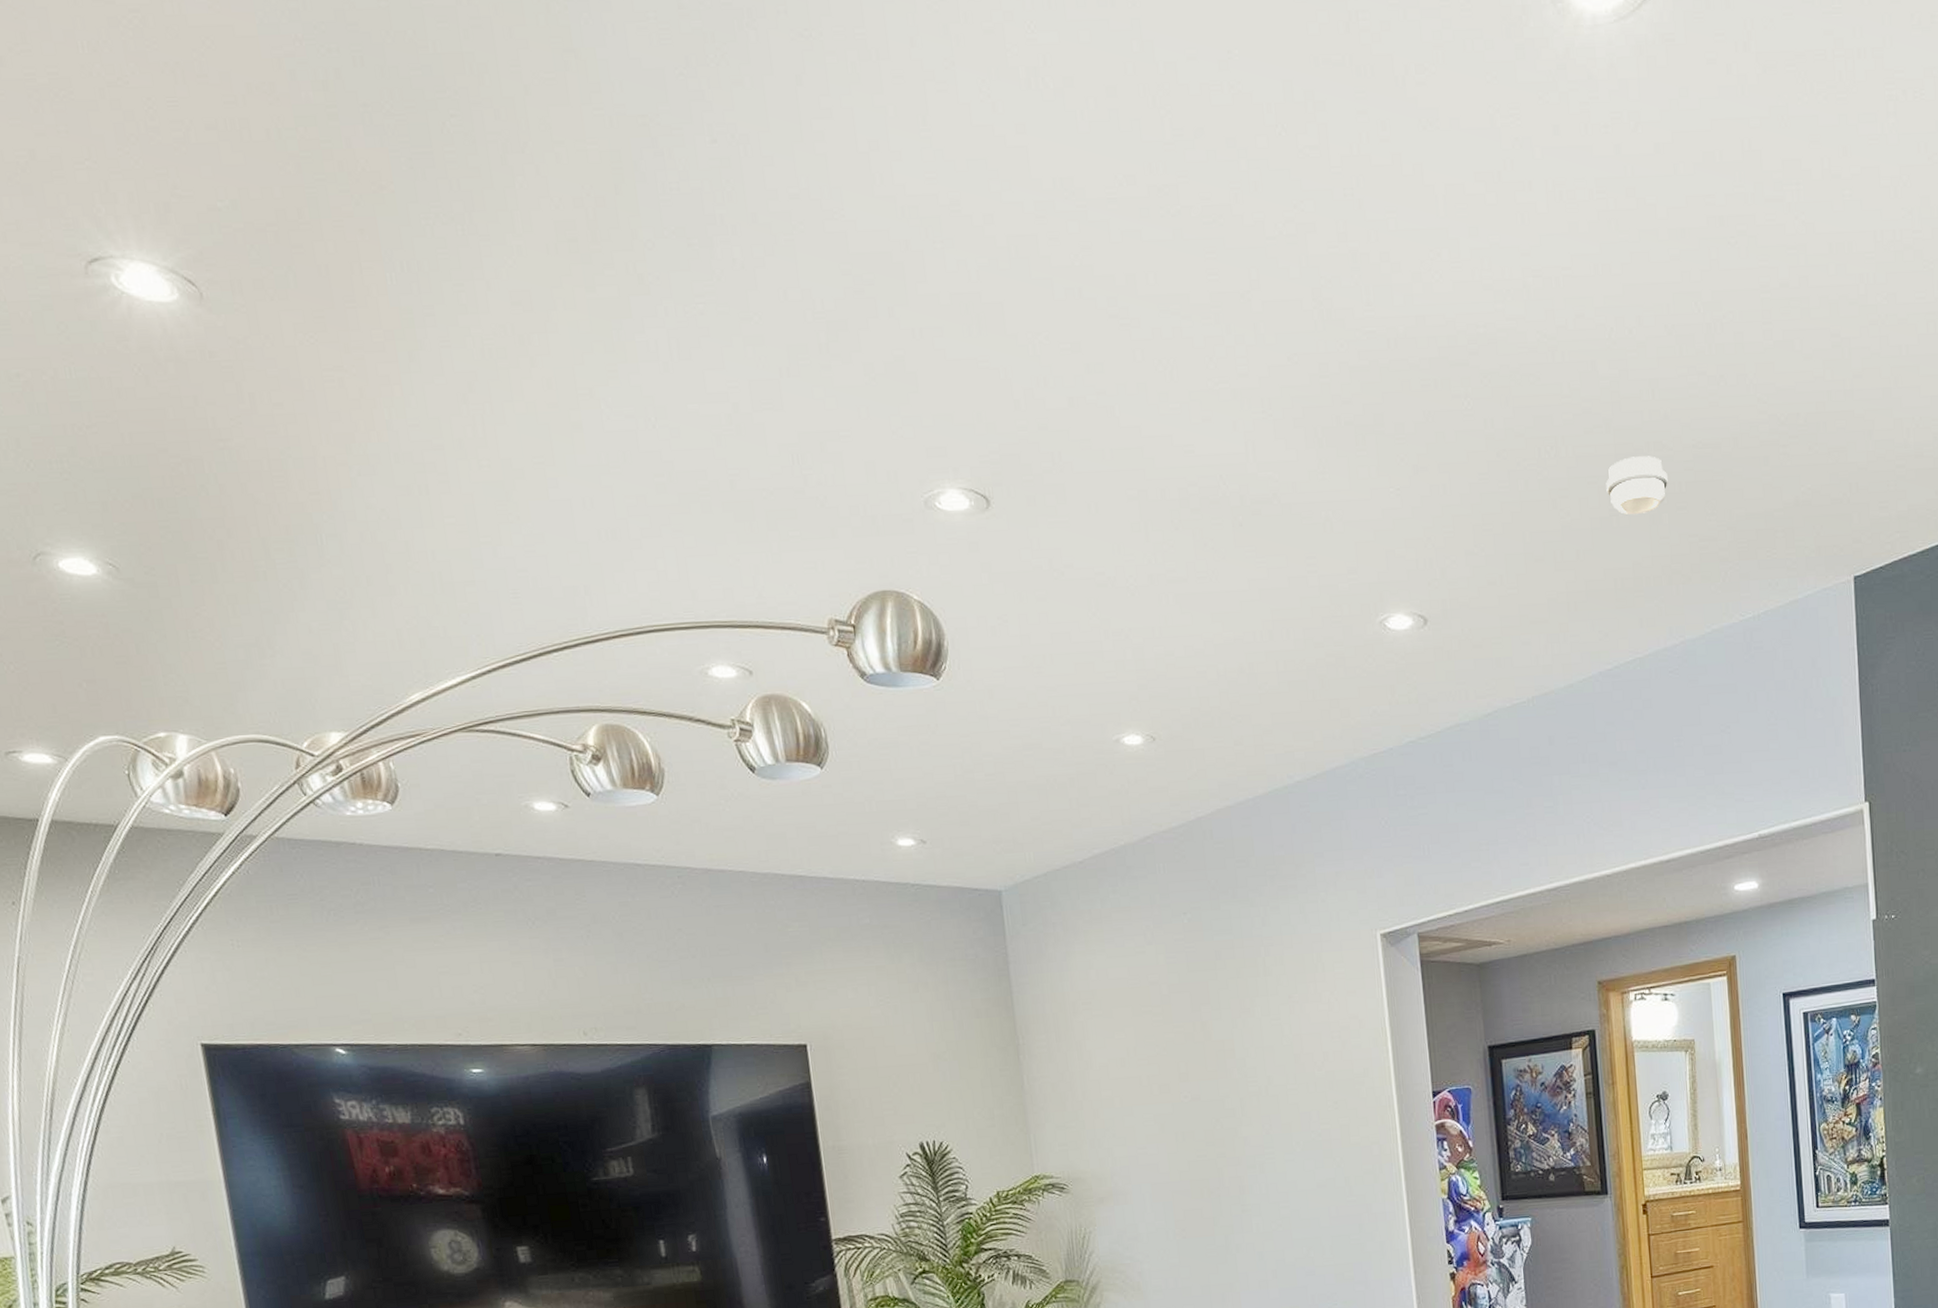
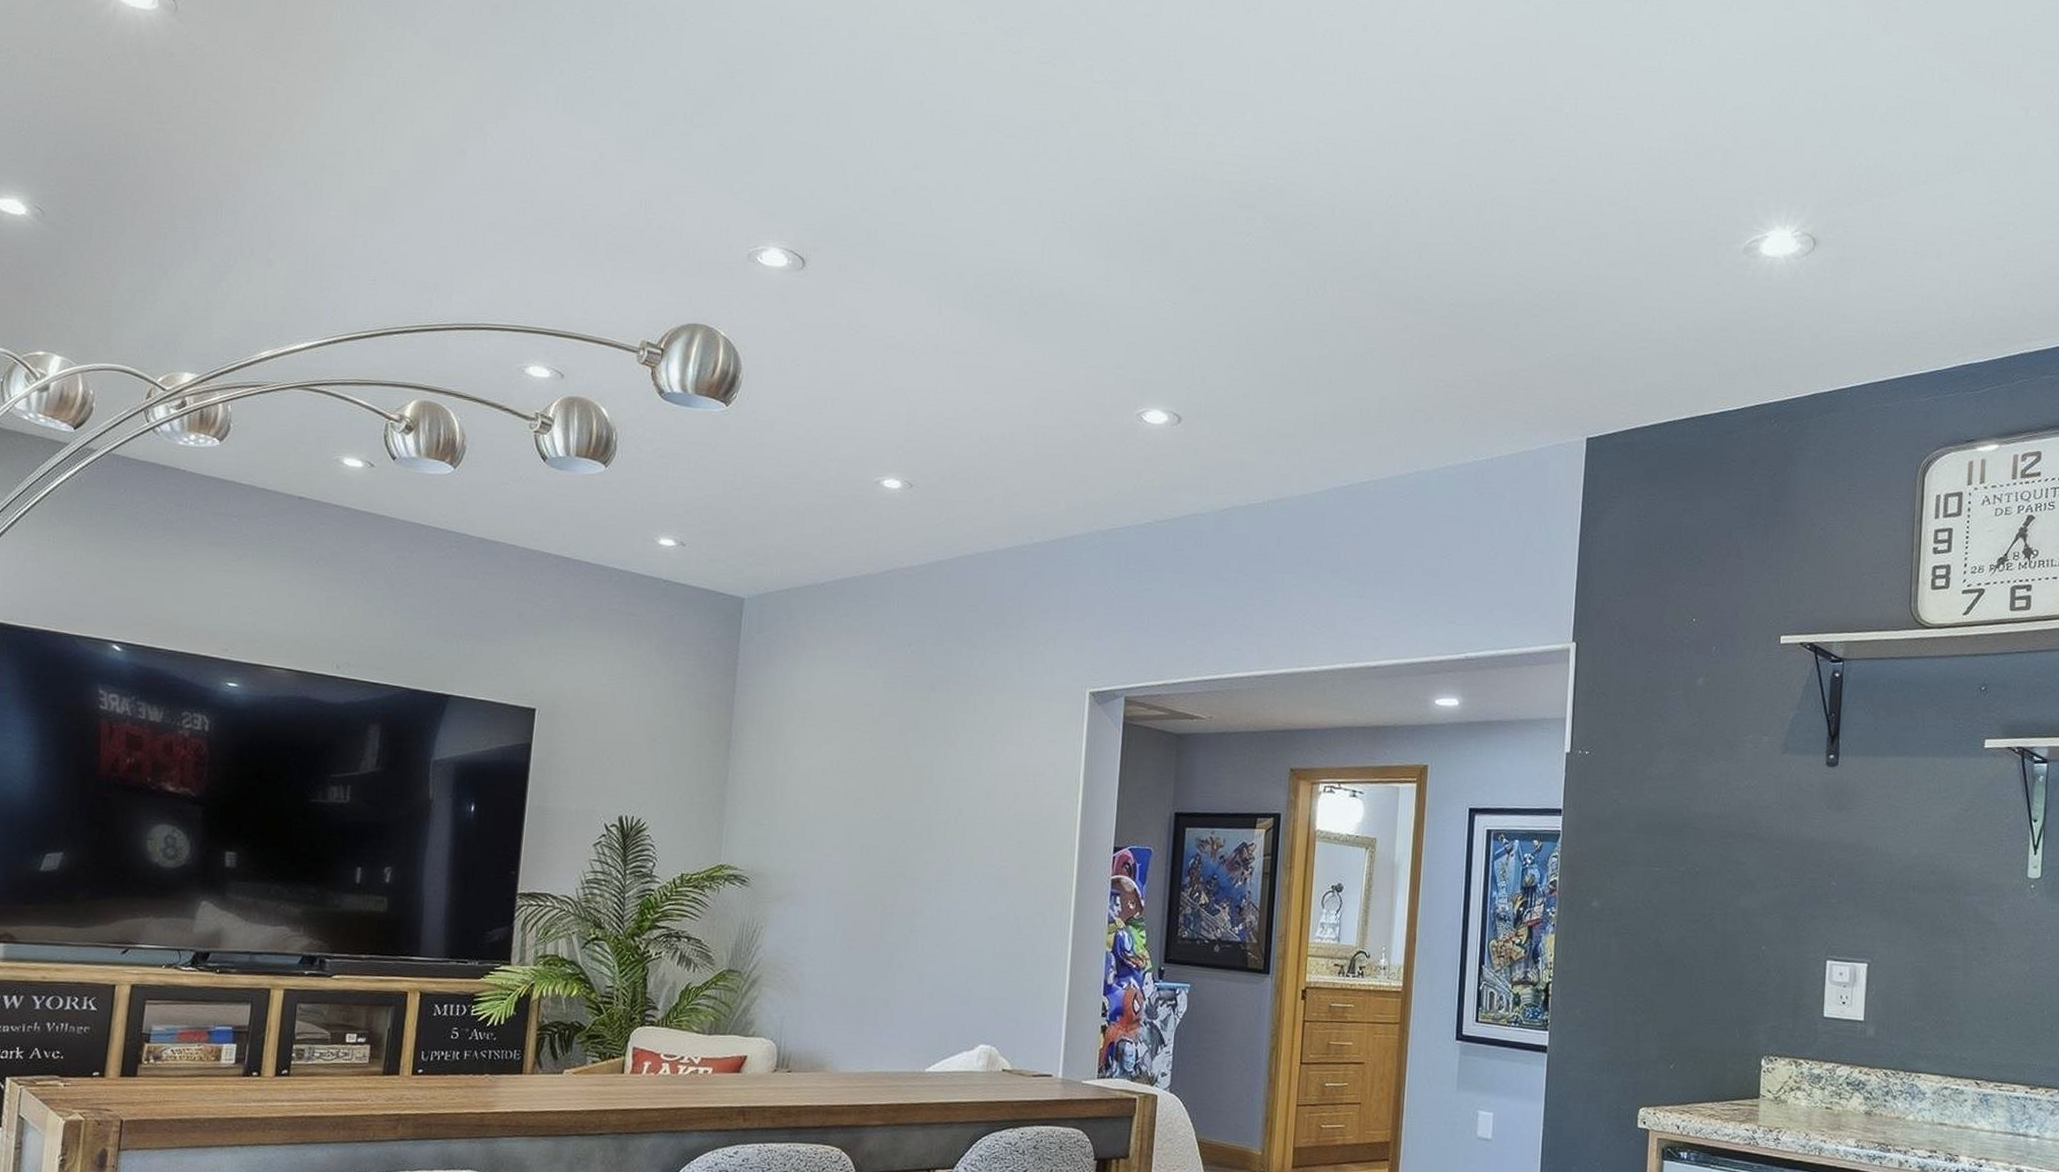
smoke detector: present [1606,456,1668,514] -> none [1365,305,1423,356]

